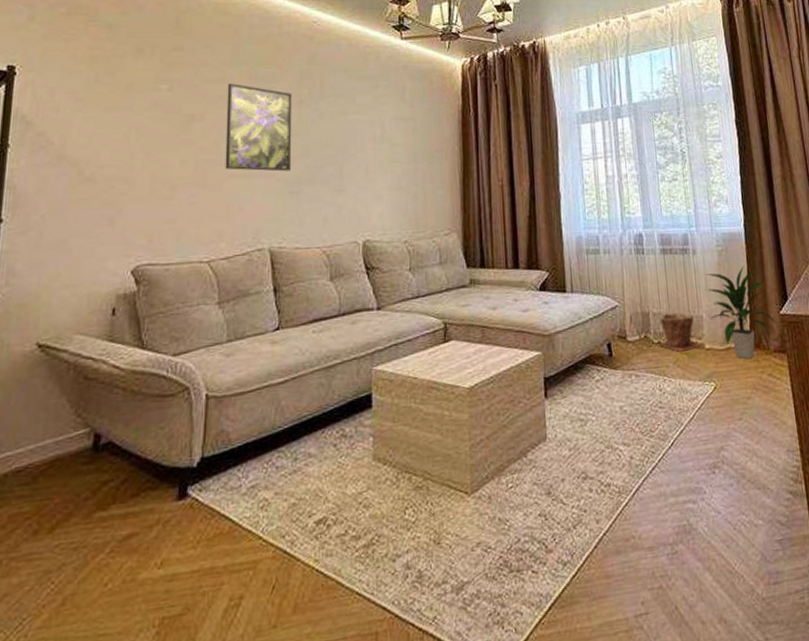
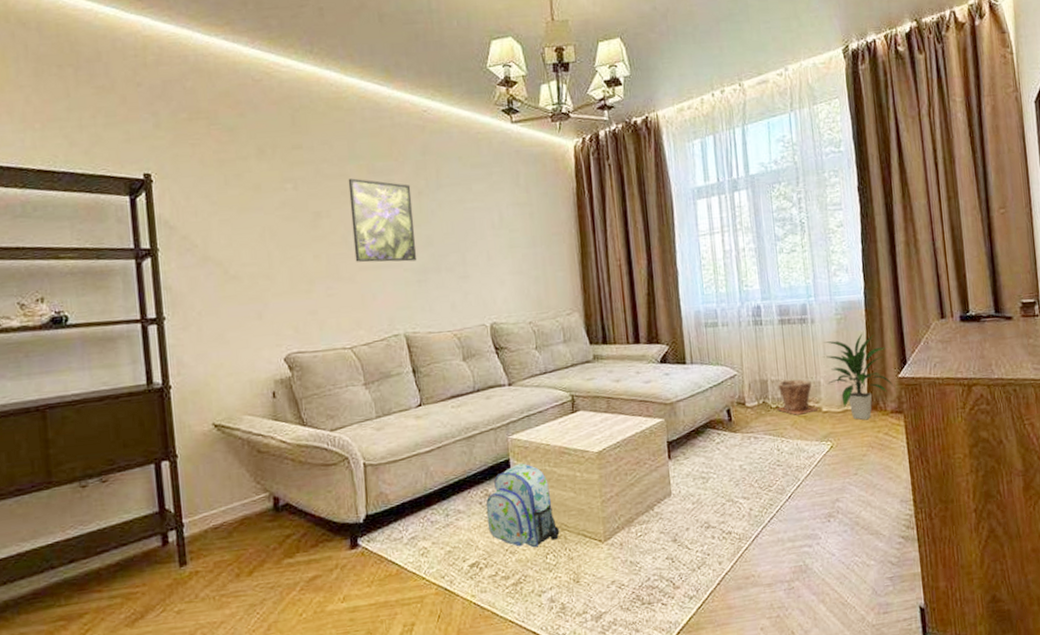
backpack: none [340,398,422,501] -> present [485,463,560,548]

